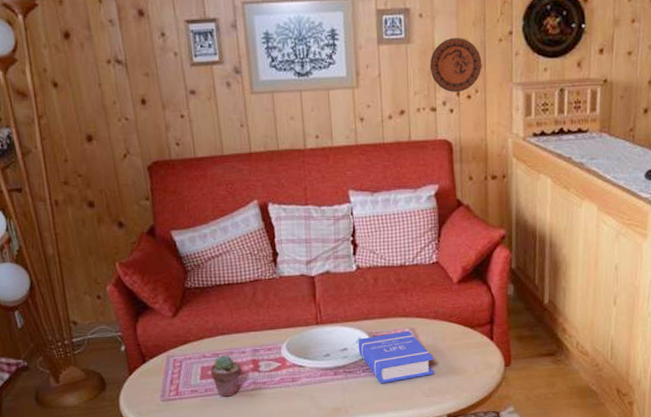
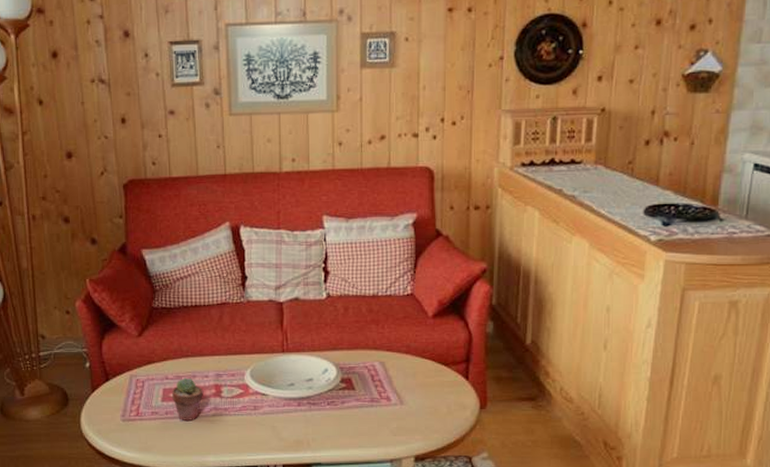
book: present [358,330,434,384] -> none [324,364,403,418]
decorative plate: present [429,38,482,93] -> none [413,62,469,119]

